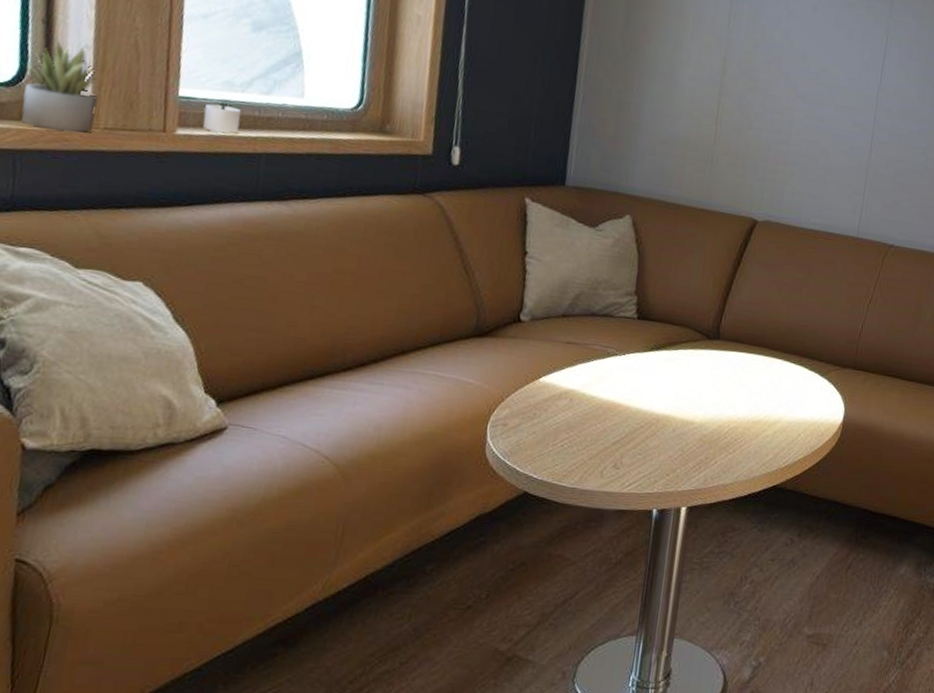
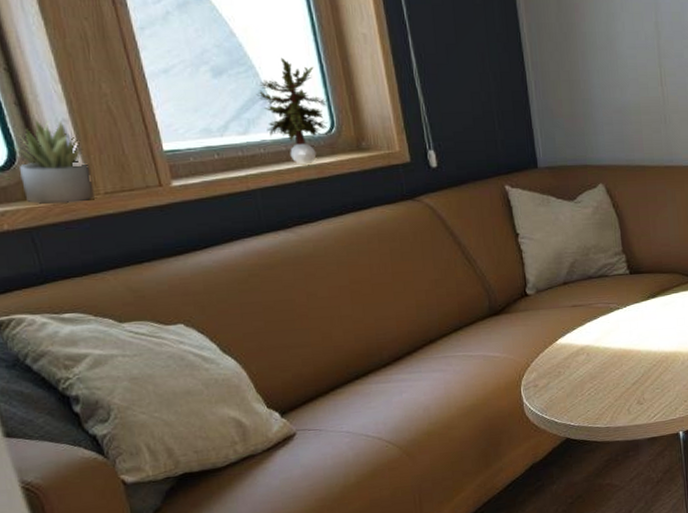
candle: present [202,103,241,135] -> none [191,151,228,178]
potted plant: none [291,24,364,138] -> present [256,58,329,165]

